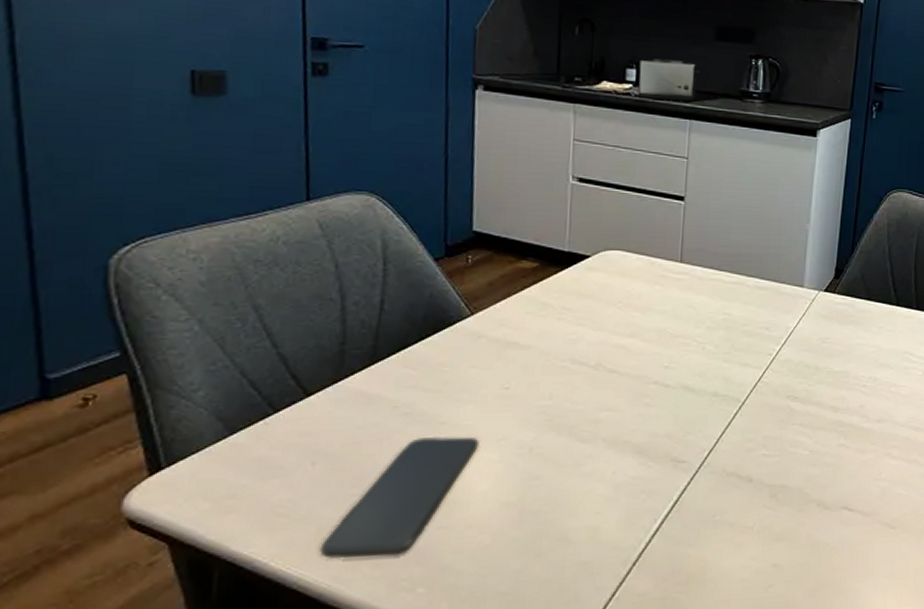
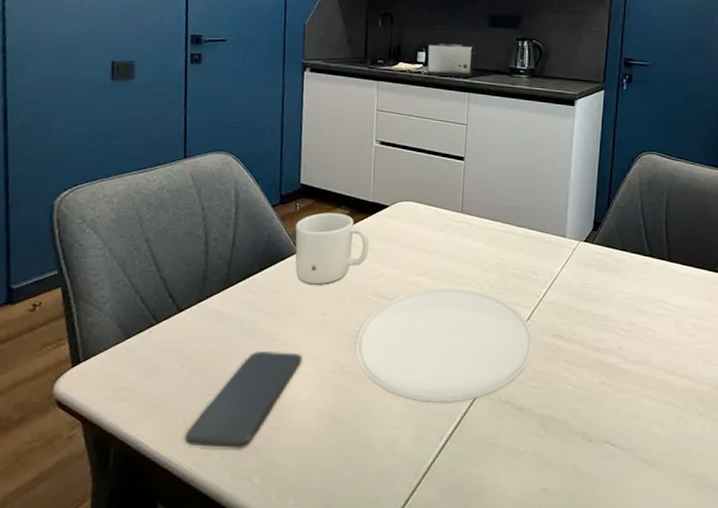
mug: none [466,266,565,355] -> present [295,212,369,286]
plate: none [547,349,765,483] -> present [355,287,534,404]

